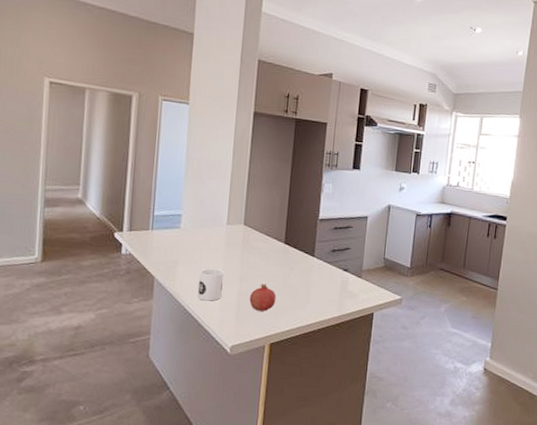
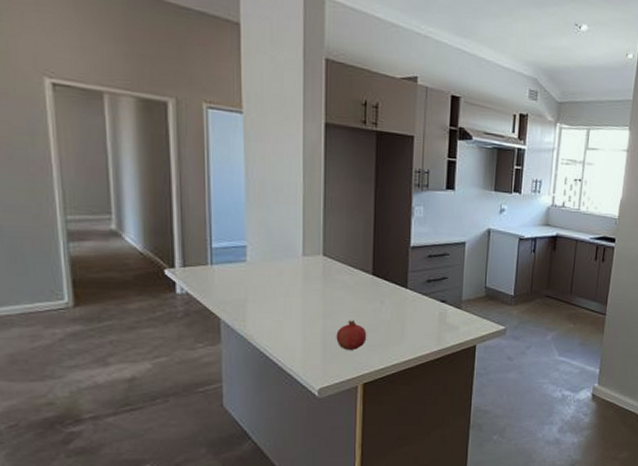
mug: present [198,268,224,301] -> none [275,306,303,342]

